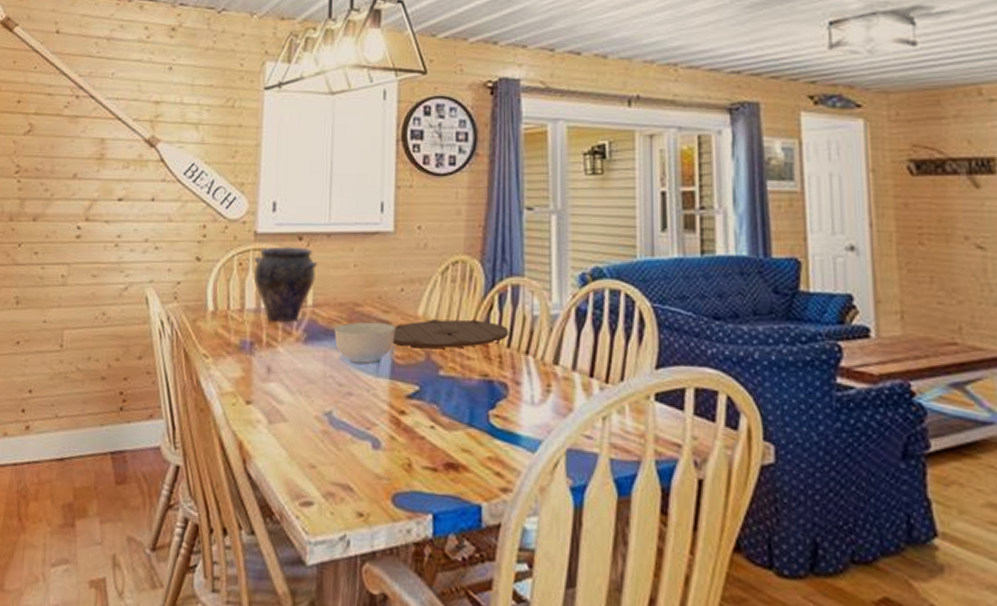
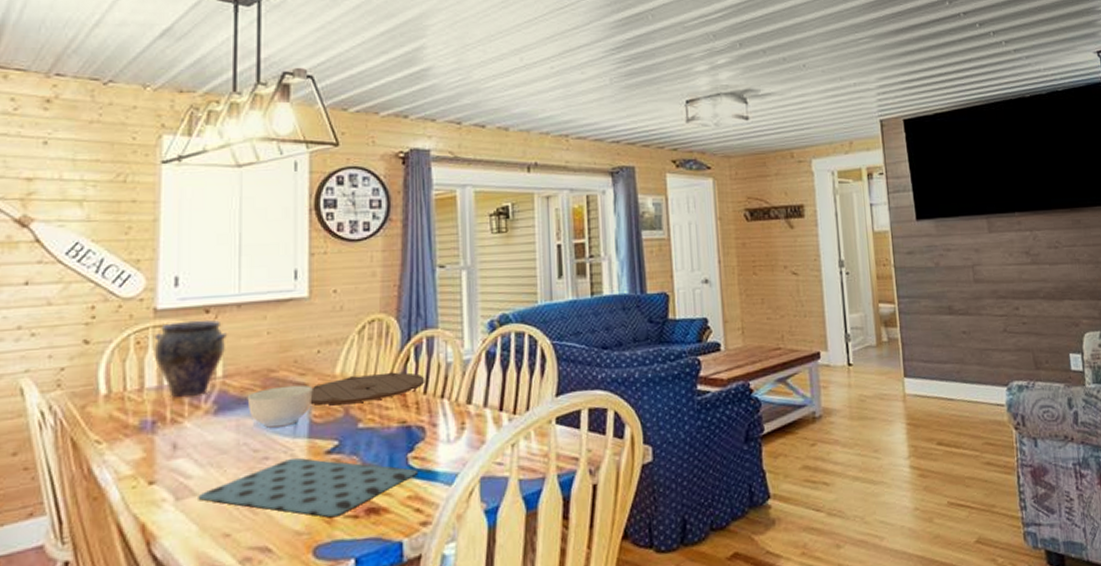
placemat: none [288,397,500,466] -> present [198,457,419,517]

